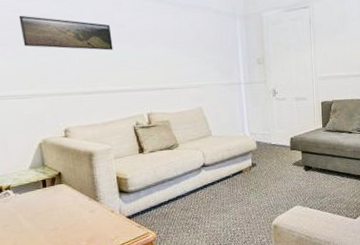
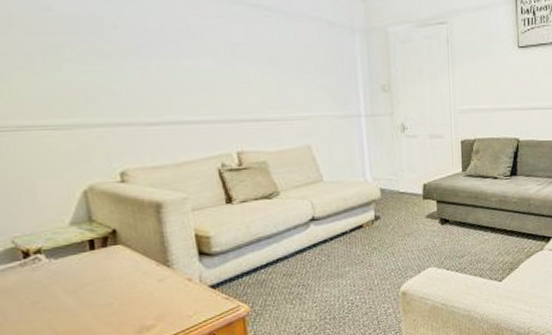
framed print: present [18,15,113,51] -> none [50,15,189,68]

